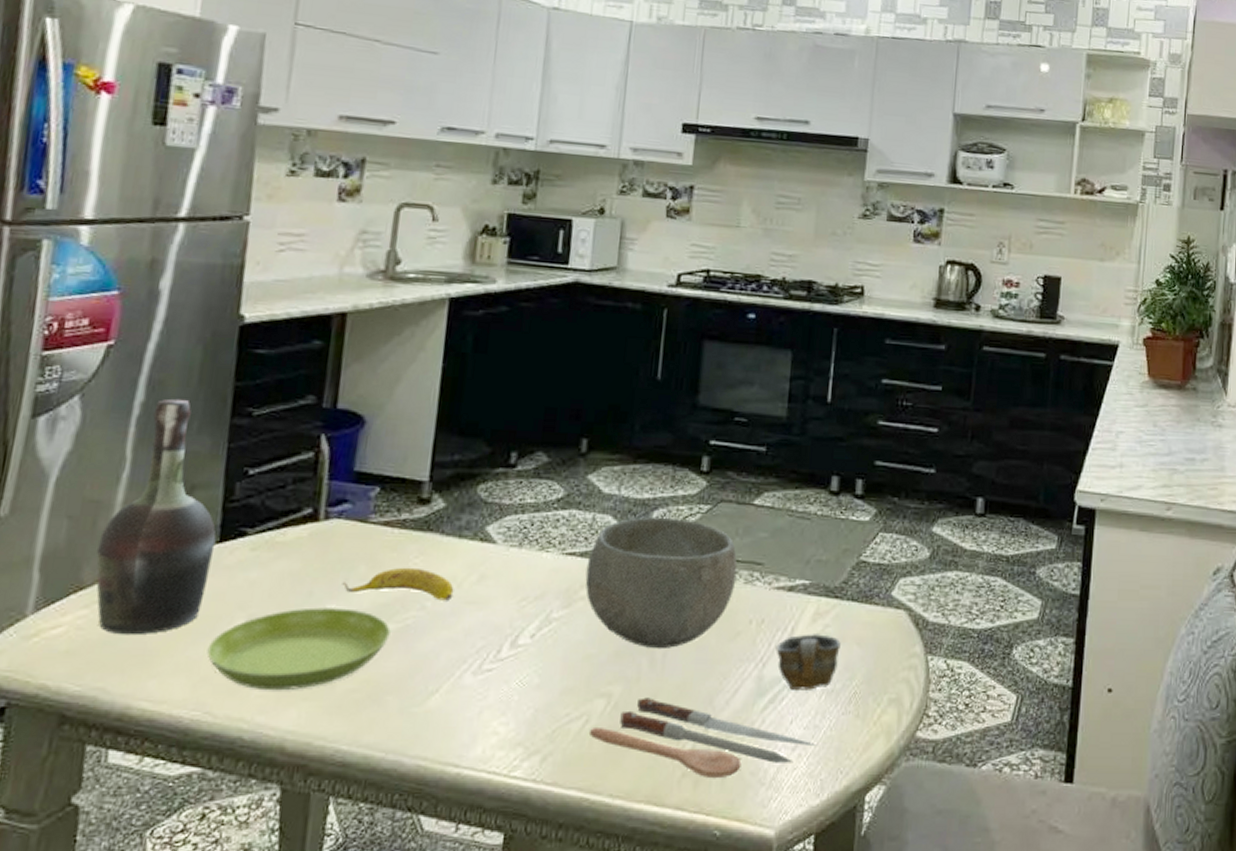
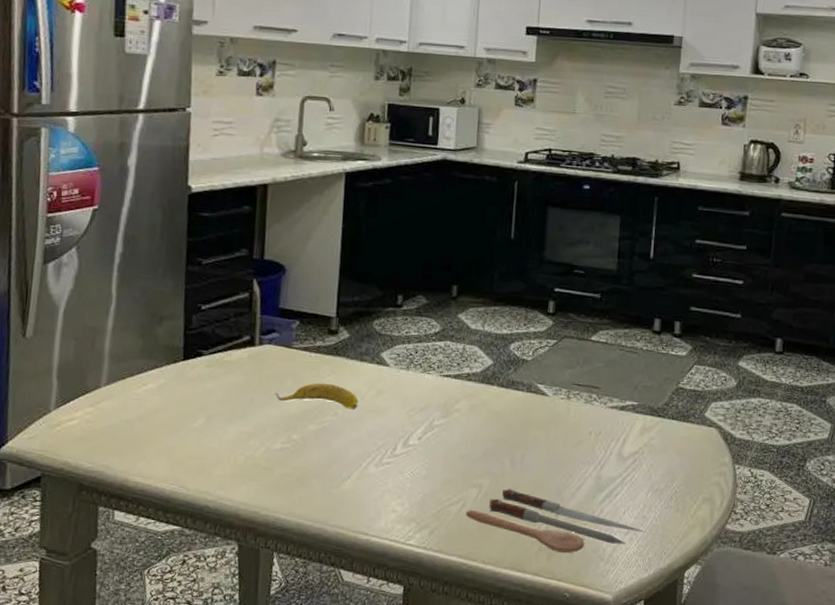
cognac bottle: present [96,398,216,635] -> none [96,250,181,428]
saucer: present [207,607,391,691] -> none [179,411,312,473]
bowl: present [585,516,738,650] -> none [459,348,579,452]
cup: present [776,634,841,690] -> none [611,444,663,489]

